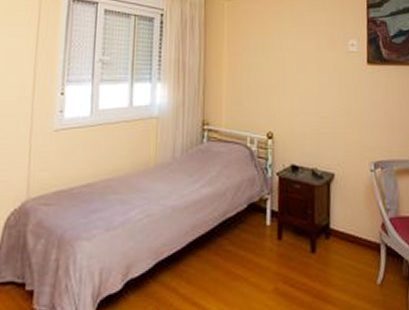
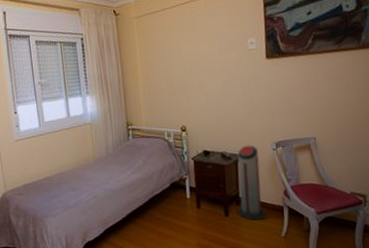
air purifier: none [325,162,360,262] -> present [236,145,266,221]

